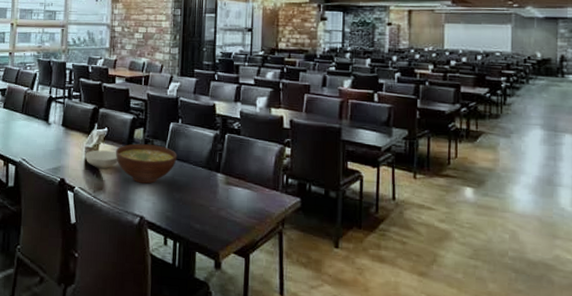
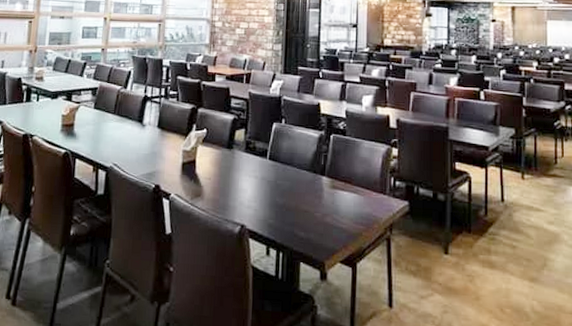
bowl: present [85,150,118,169] -> none [182,153,218,174]
bowl: present [115,143,177,184] -> none [214,146,280,189]

